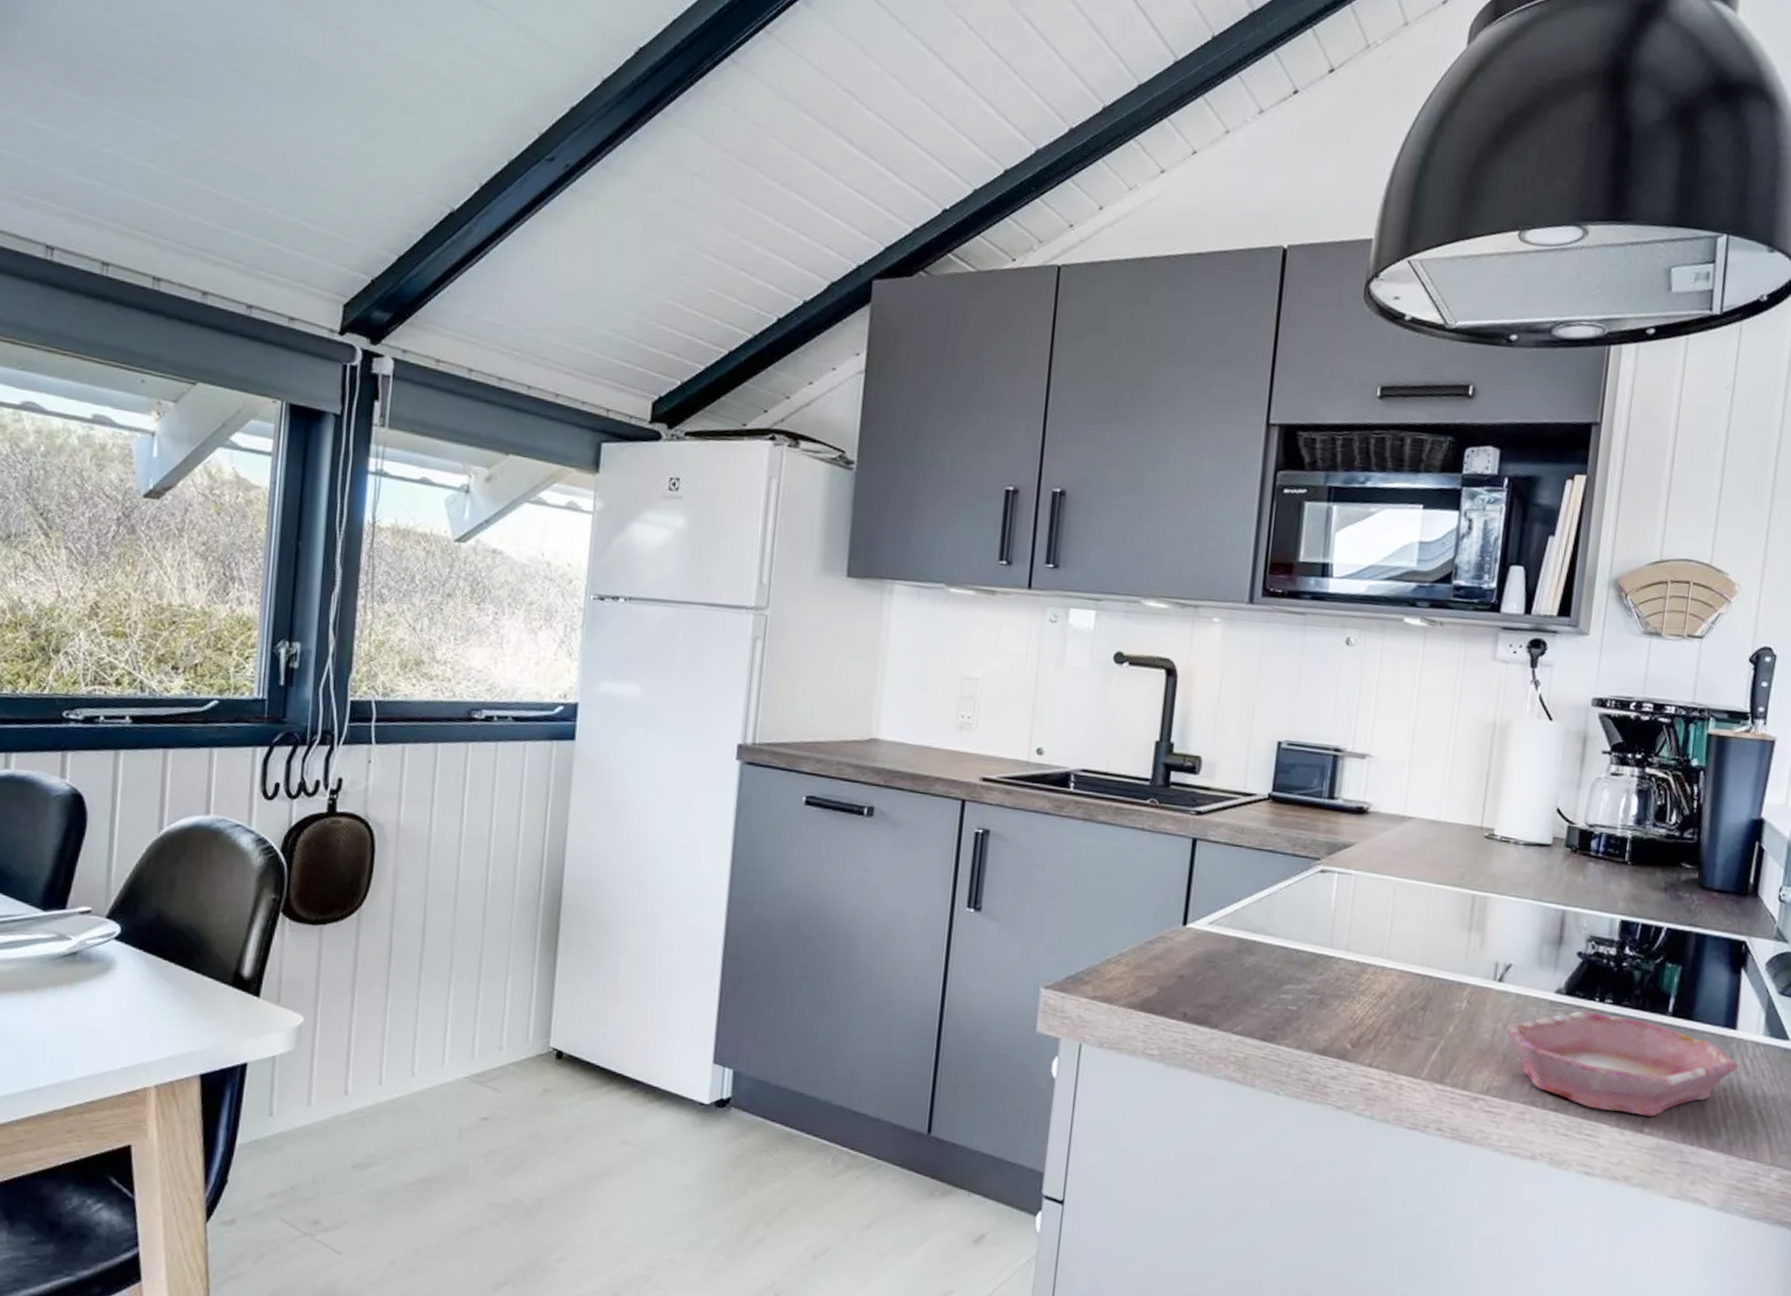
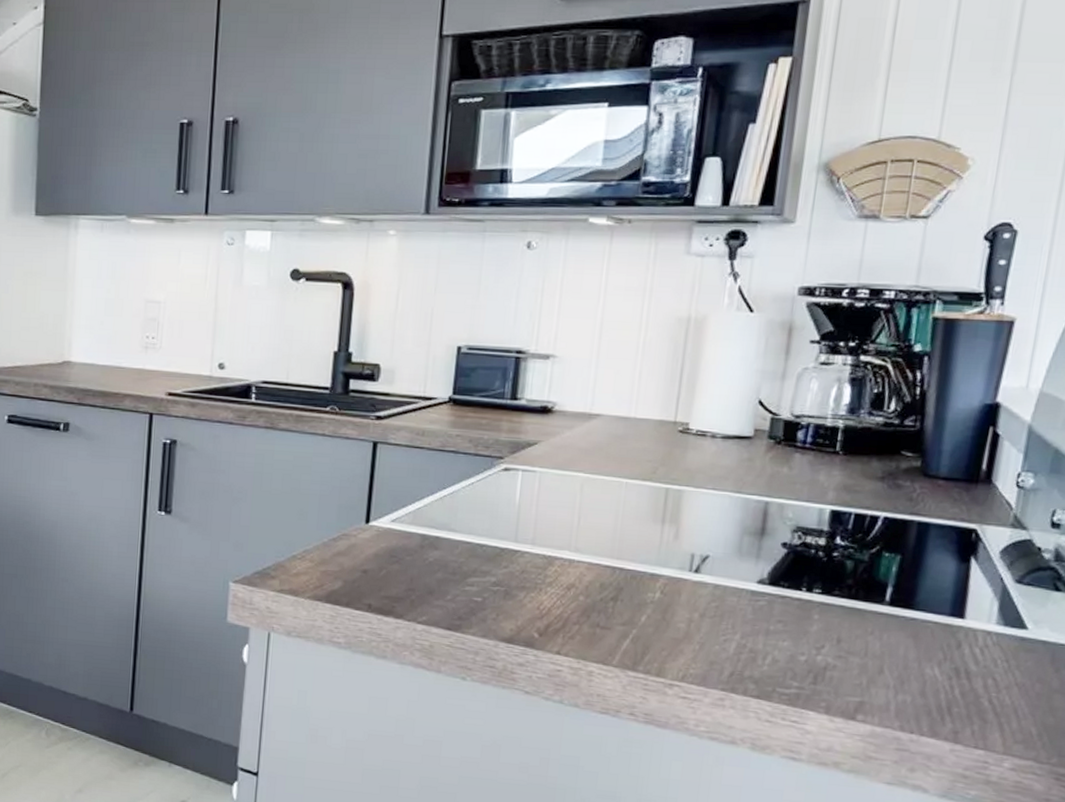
bowl: present [1505,1011,1738,1117] -> none [702,600,966,704]

